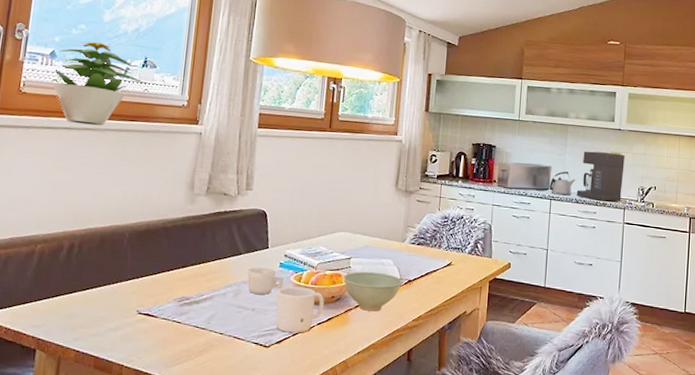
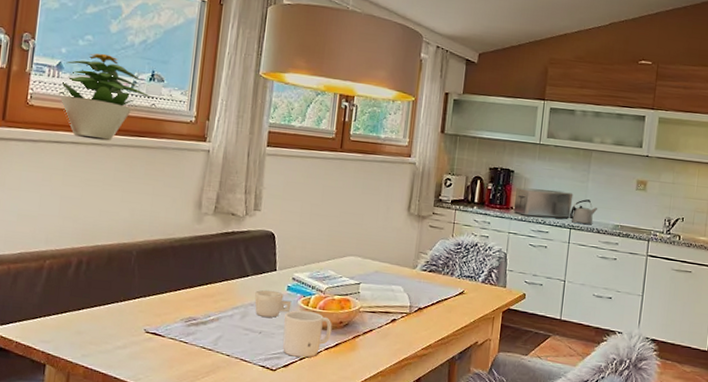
bowl: present [343,271,403,312] -> none [352,297,413,339]
coffee maker: present [576,151,625,202] -> none [598,178,652,233]

